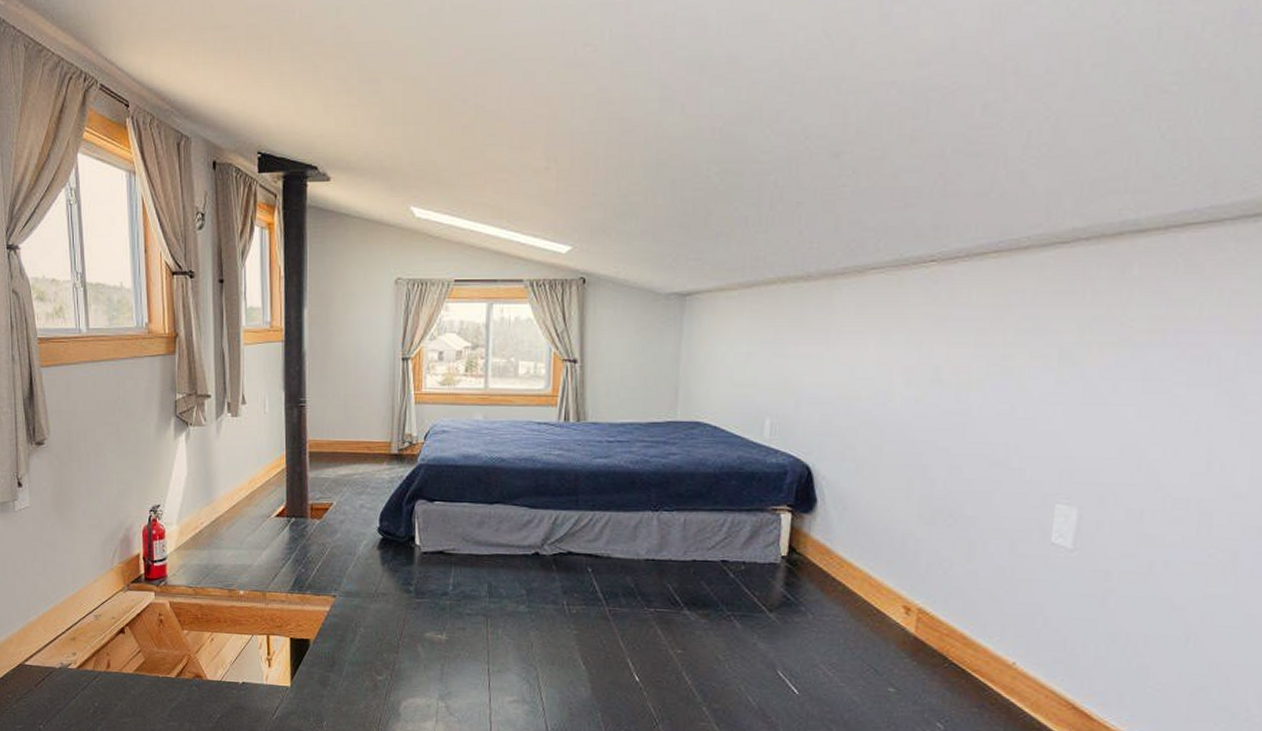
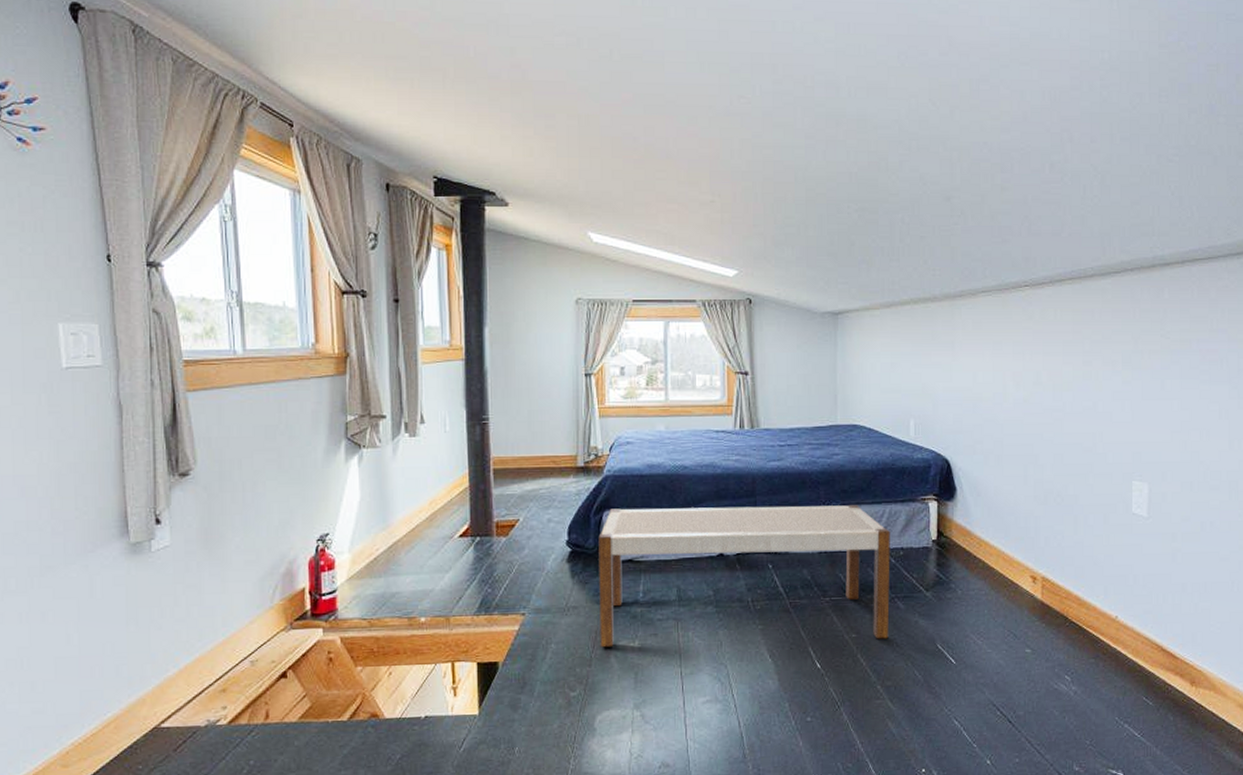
bench: none [408,498,731,659] -> present [598,505,890,648]

